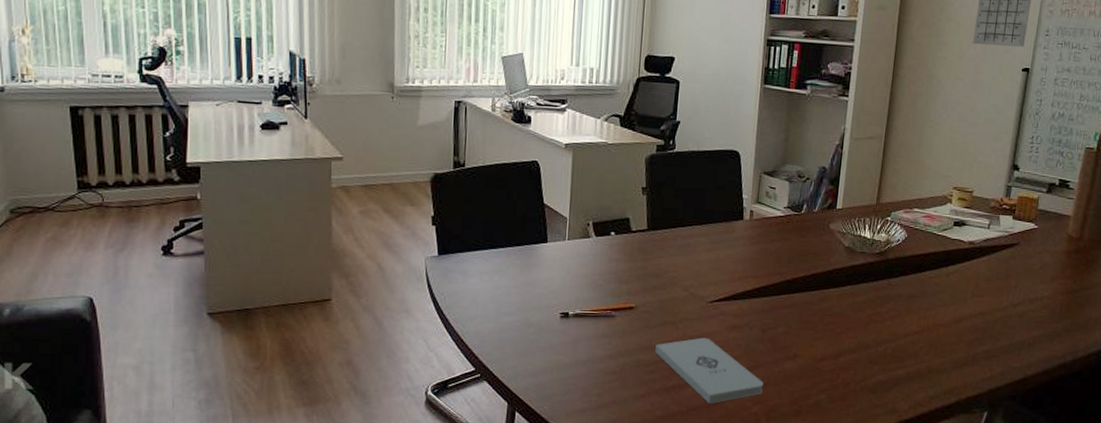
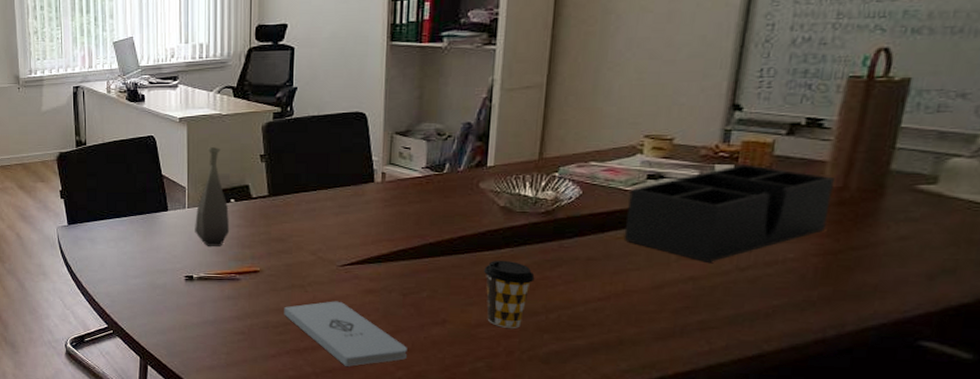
bottle: none [573,177,609,281] -> present [195,147,230,246]
coffee cup: none [830,296,869,361] -> present [484,260,535,328]
desk organizer: none [935,216,1075,300] -> present [623,164,834,262]

